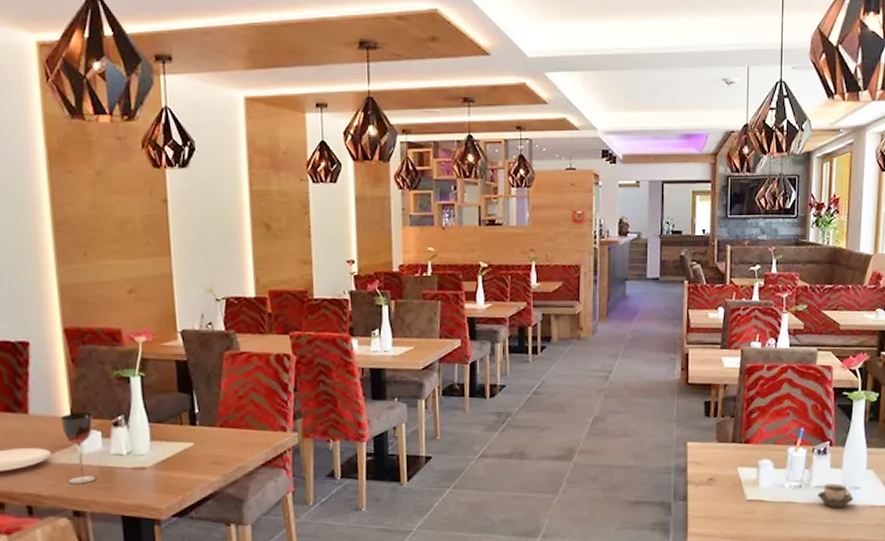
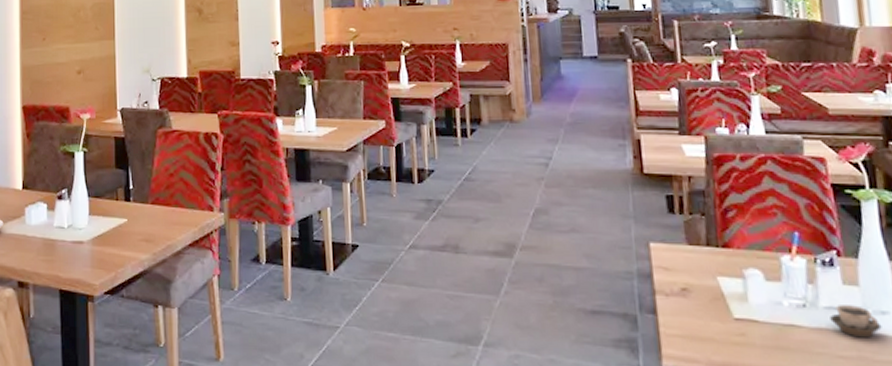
wineglass: present [61,412,96,484] -> none [14,185,41,255]

